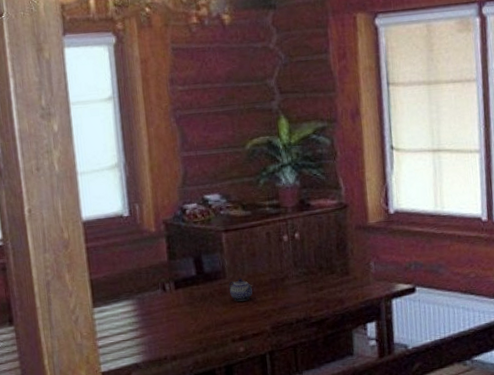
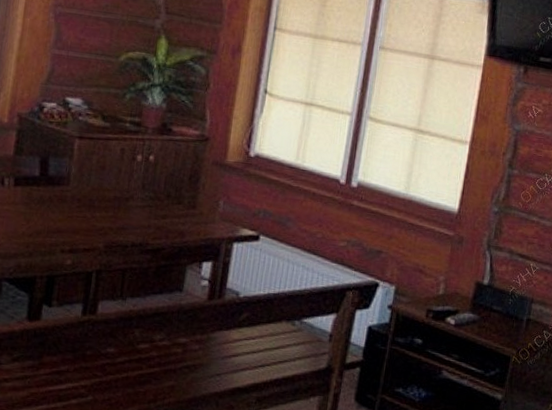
teapot: present [228,278,253,302] -> none [69,188,95,213]

